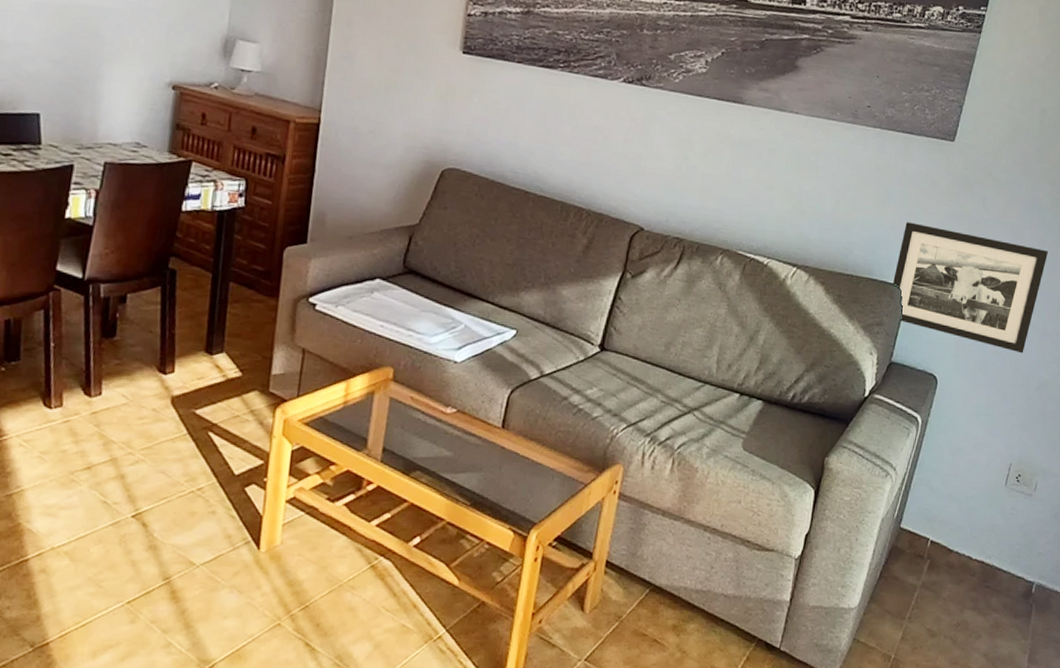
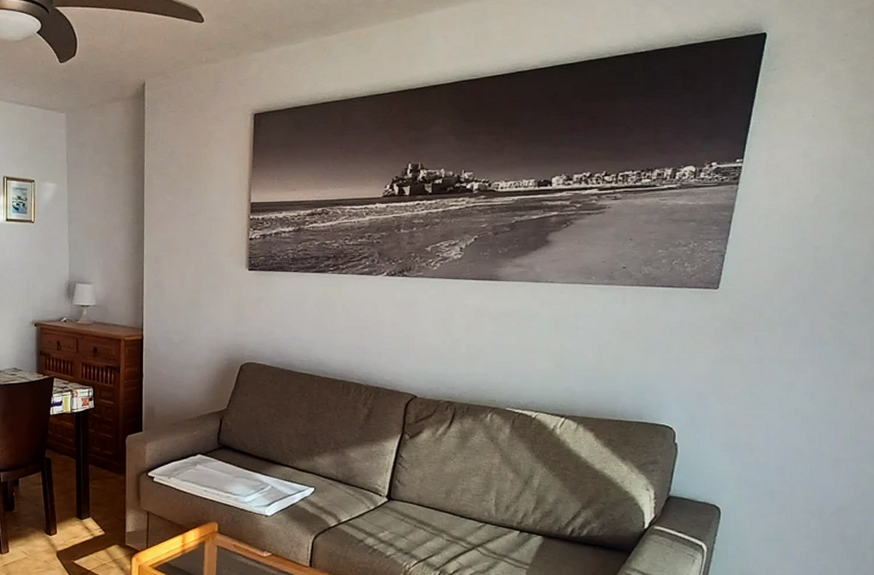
picture frame: present [892,222,1048,354] -> none [663,368,834,481]

